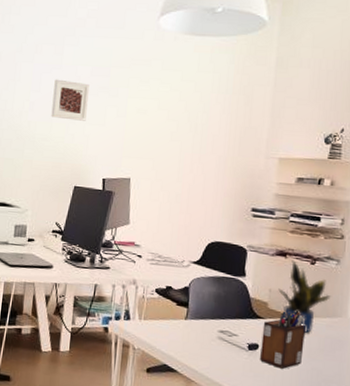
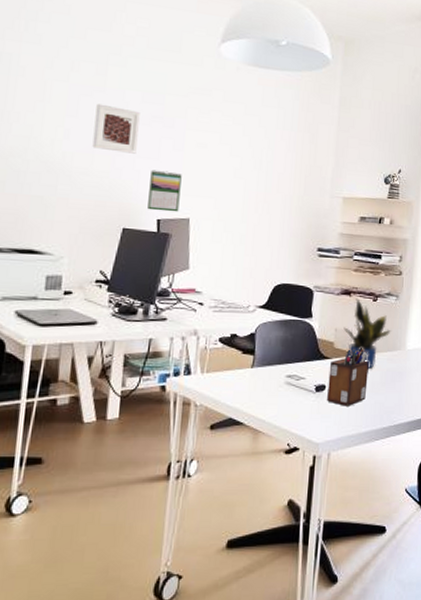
calendar: none [95,134,124,173] -> present [147,169,182,212]

